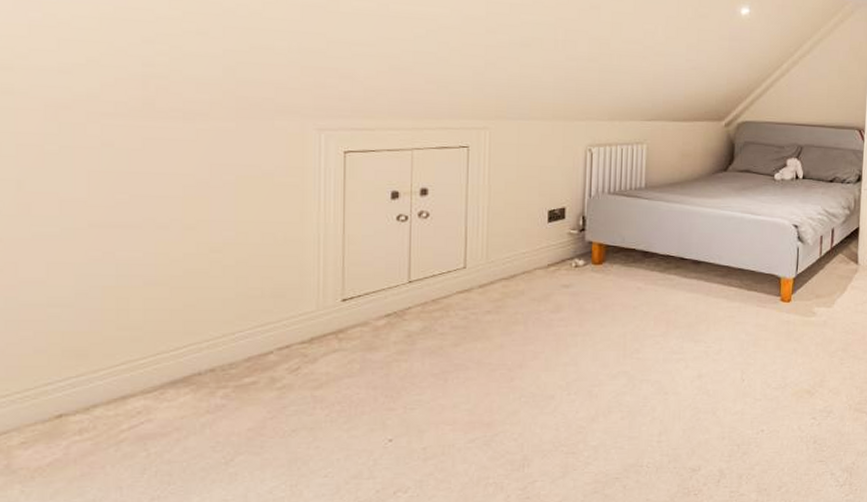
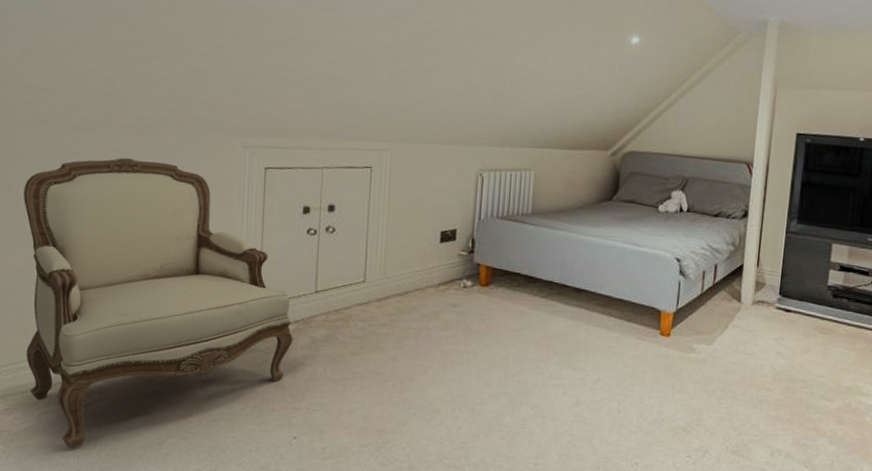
armchair: none [38,147,384,480] -> present [24,158,293,449]

